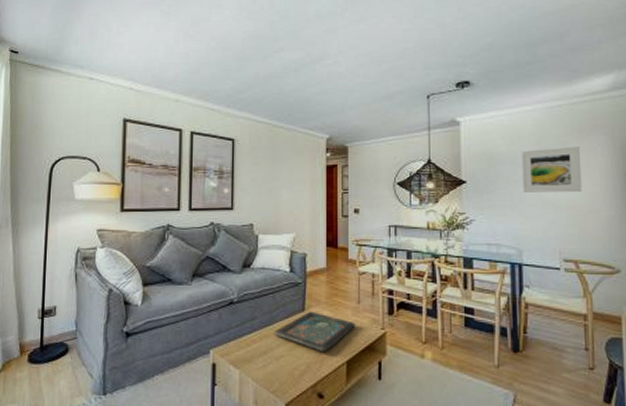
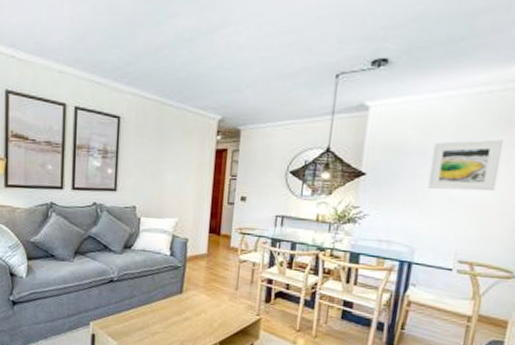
decorative tray: present [273,311,356,351] -> none [151,293,232,331]

